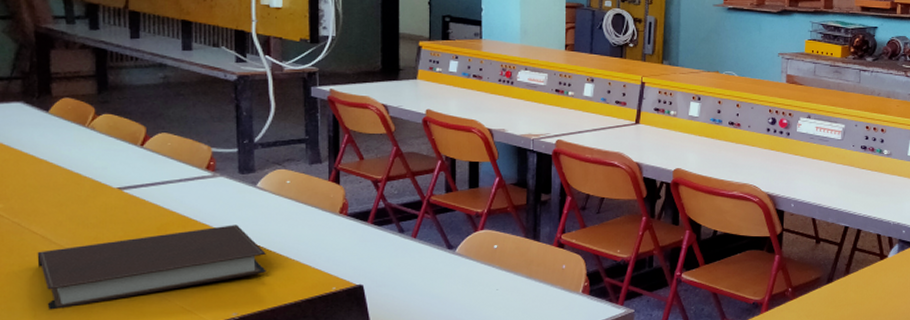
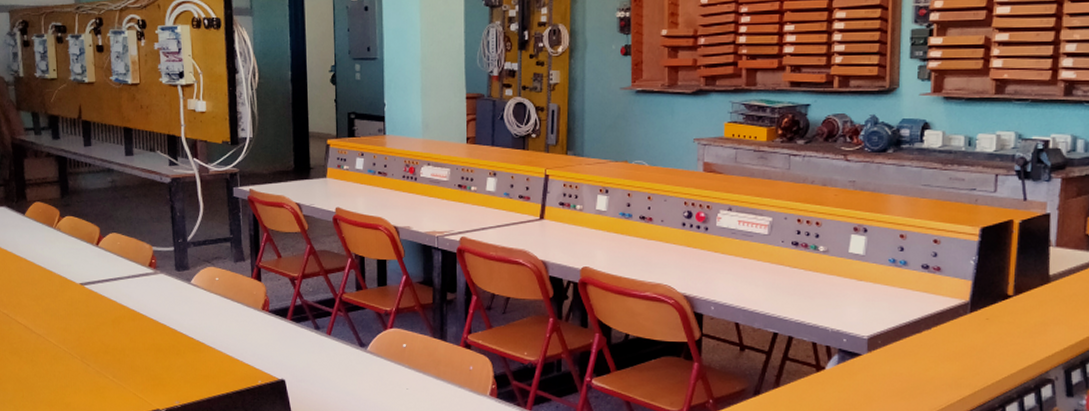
notebook: present [37,225,266,310] -> none [22,319,202,392]

